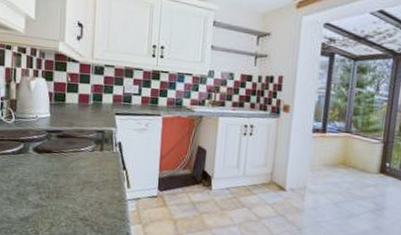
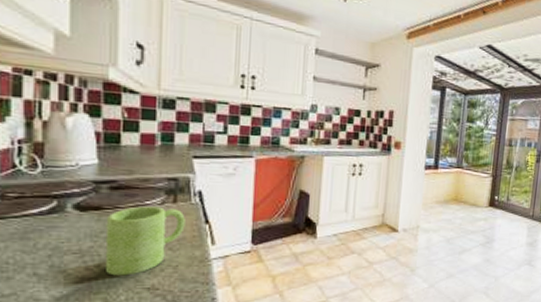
mug: none [52,152,109,207] -> present [104,206,185,276]

